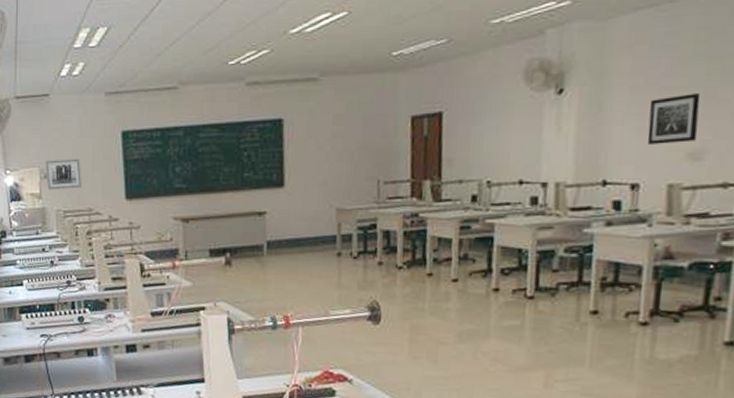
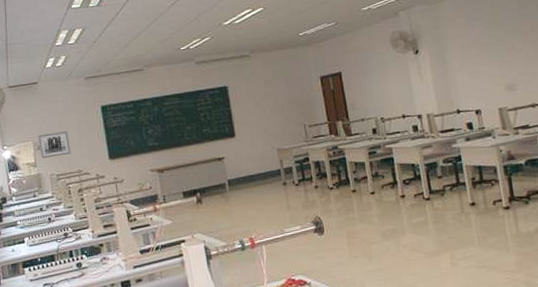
wall art: present [647,94,701,144] -> none [474,47,509,83]

